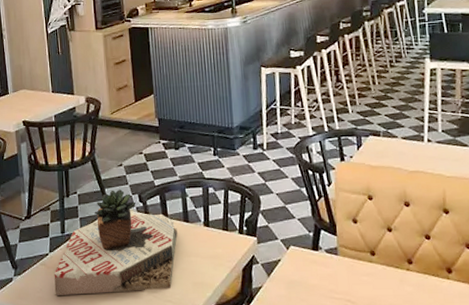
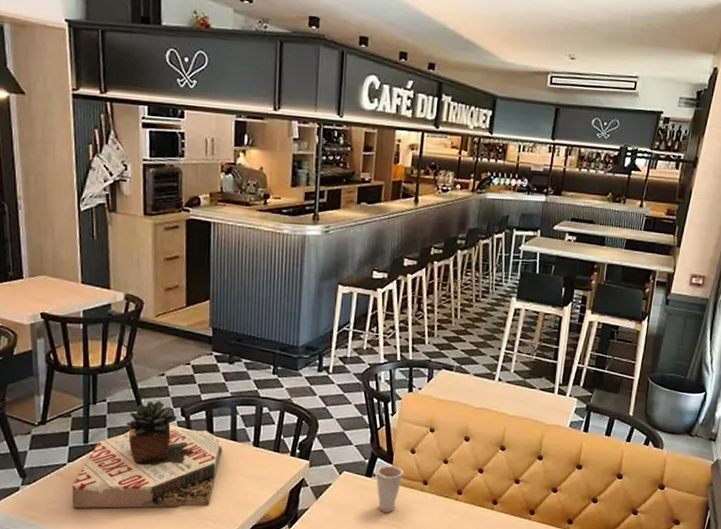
cup: none [321,237,349,288] -> present [375,466,403,513]

